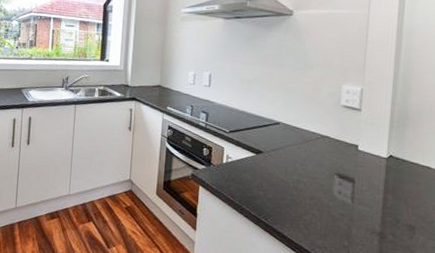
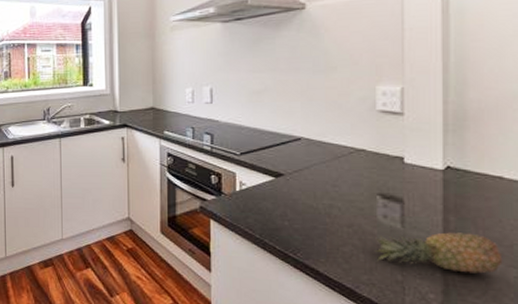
fruit: none [328,208,425,243] -> present [374,232,503,274]

